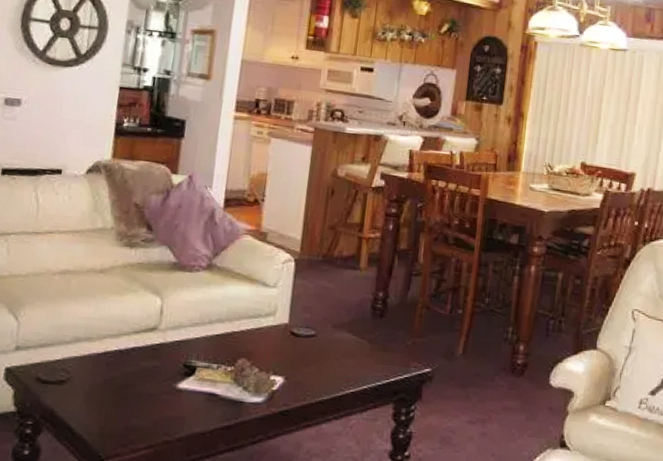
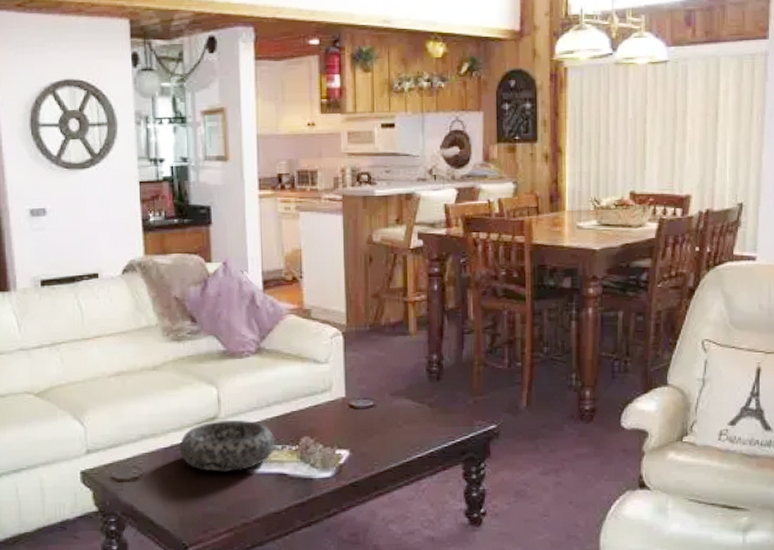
decorative bowl: none [112,331,211,386] -> present [179,419,275,472]

